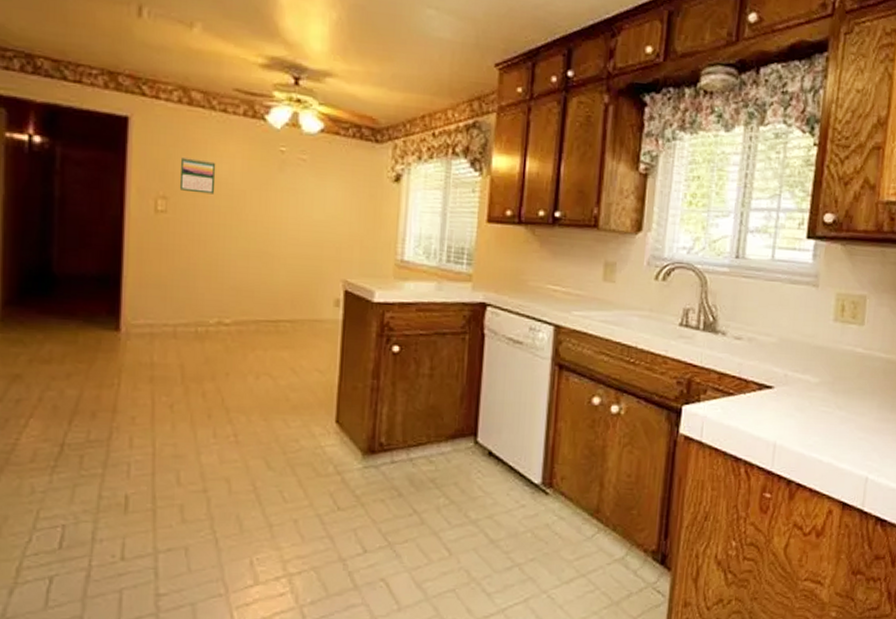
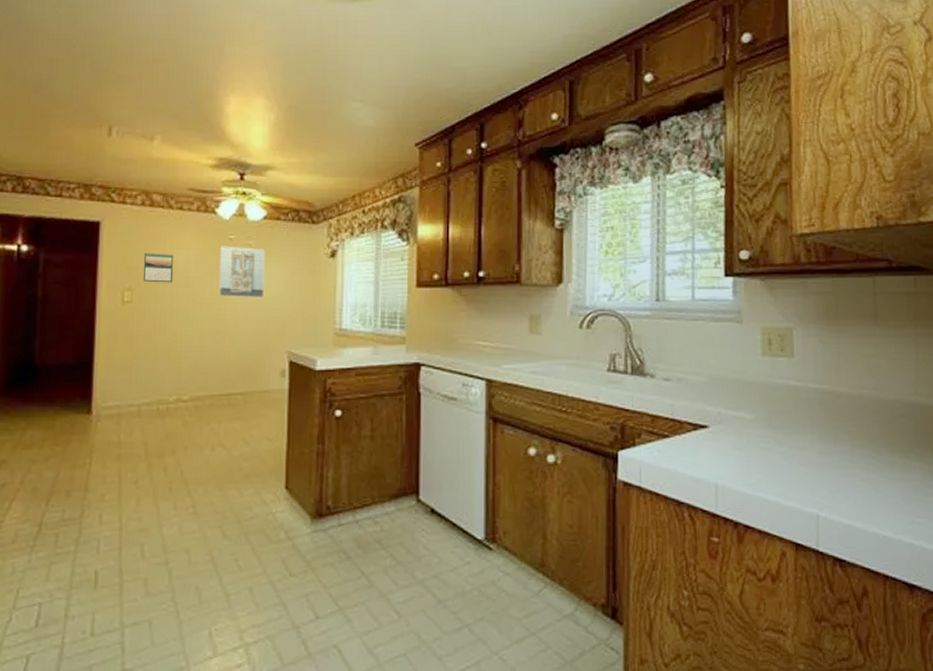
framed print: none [267,158,322,220] -> present [219,246,265,298]

